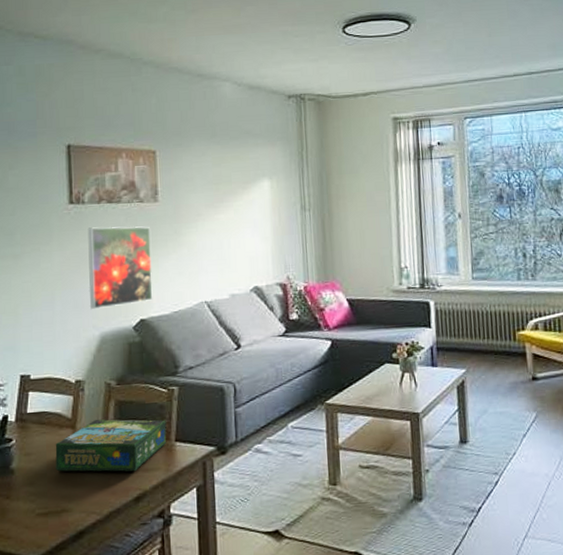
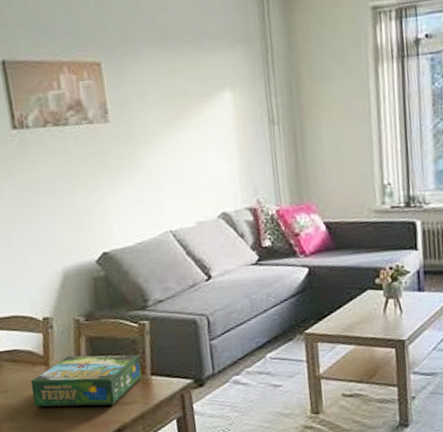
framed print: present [88,226,153,309] -> none [36,150,114,244]

